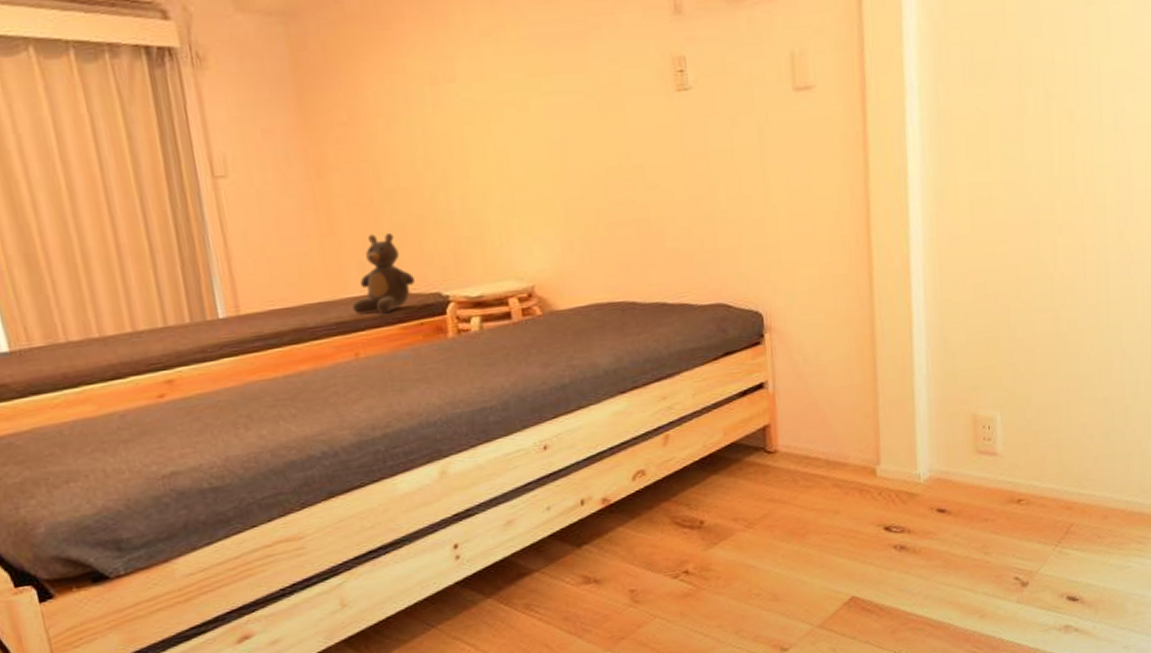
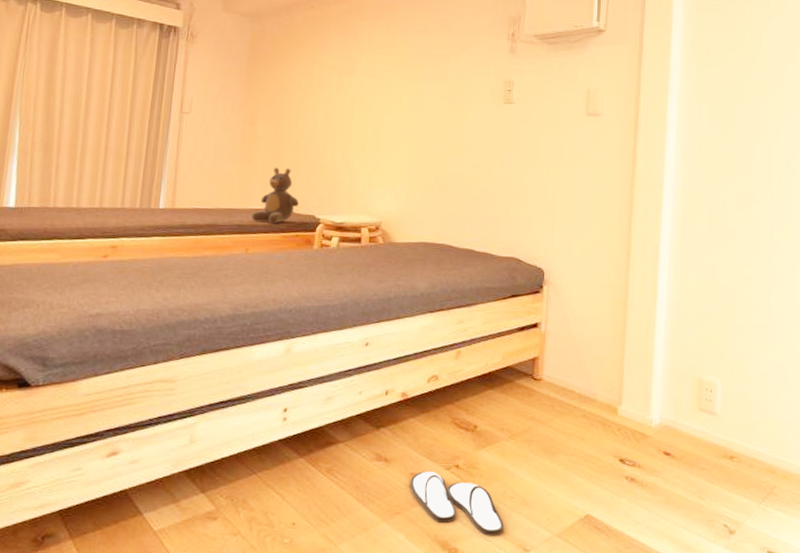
slippers: none [630,583,755,642] -> present [410,471,505,535]

